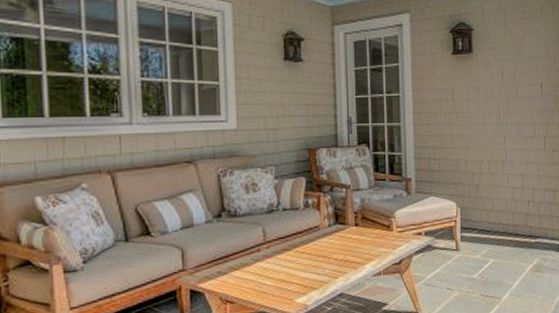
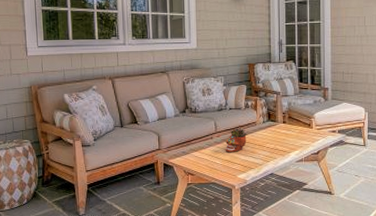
succulent planter: none [277,233,308,269] -> present [225,127,248,152]

